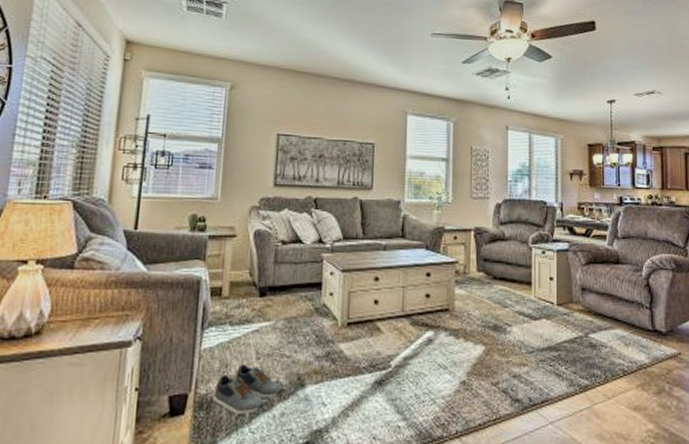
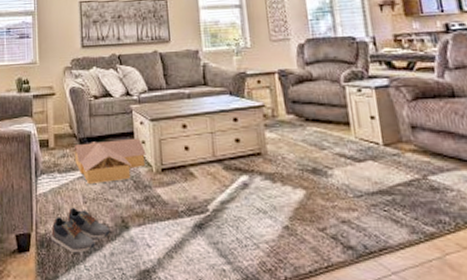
house frame: none [250,289,333,339] -> present [72,138,146,185]

